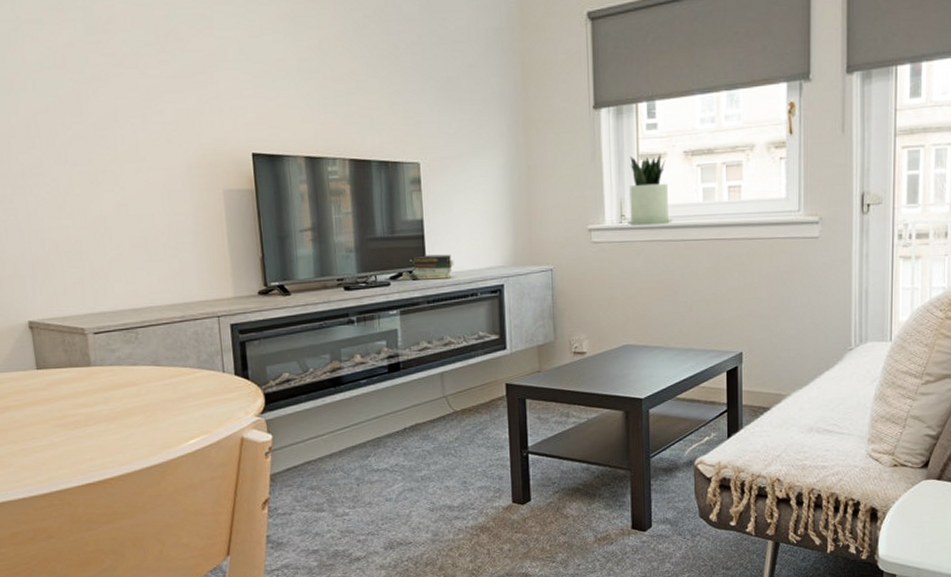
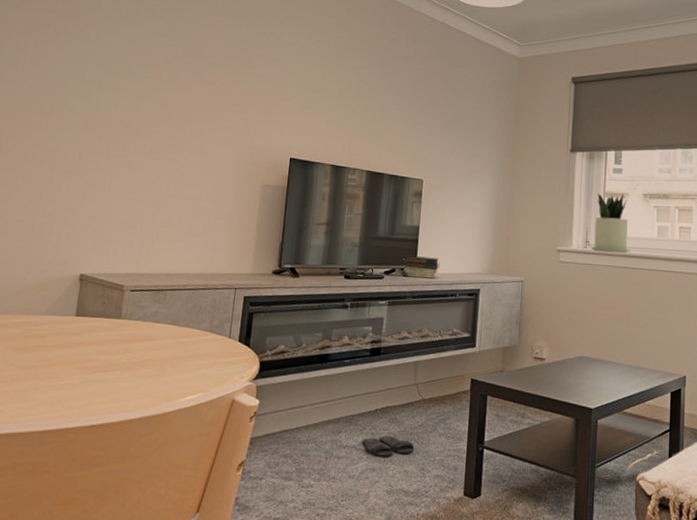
slippers: none [395,453,452,476] -> present [362,435,414,457]

